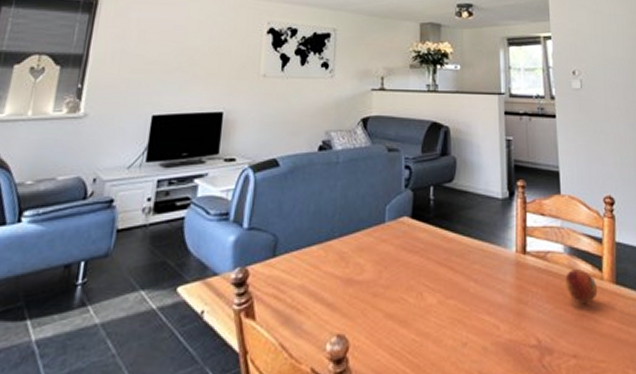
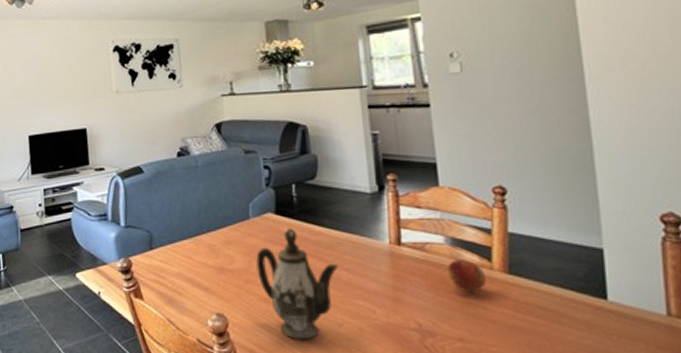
teapot: none [386,234,468,365] -> present [256,228,339,340]

